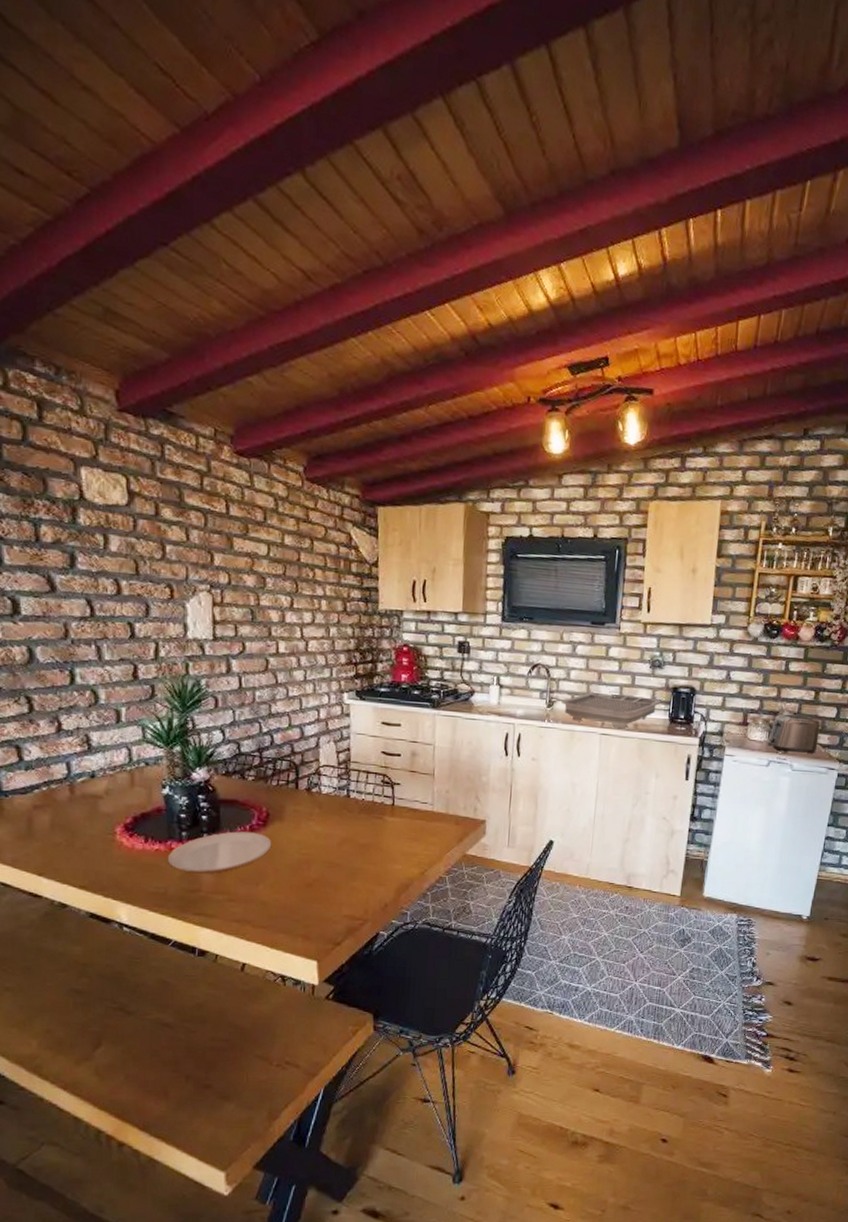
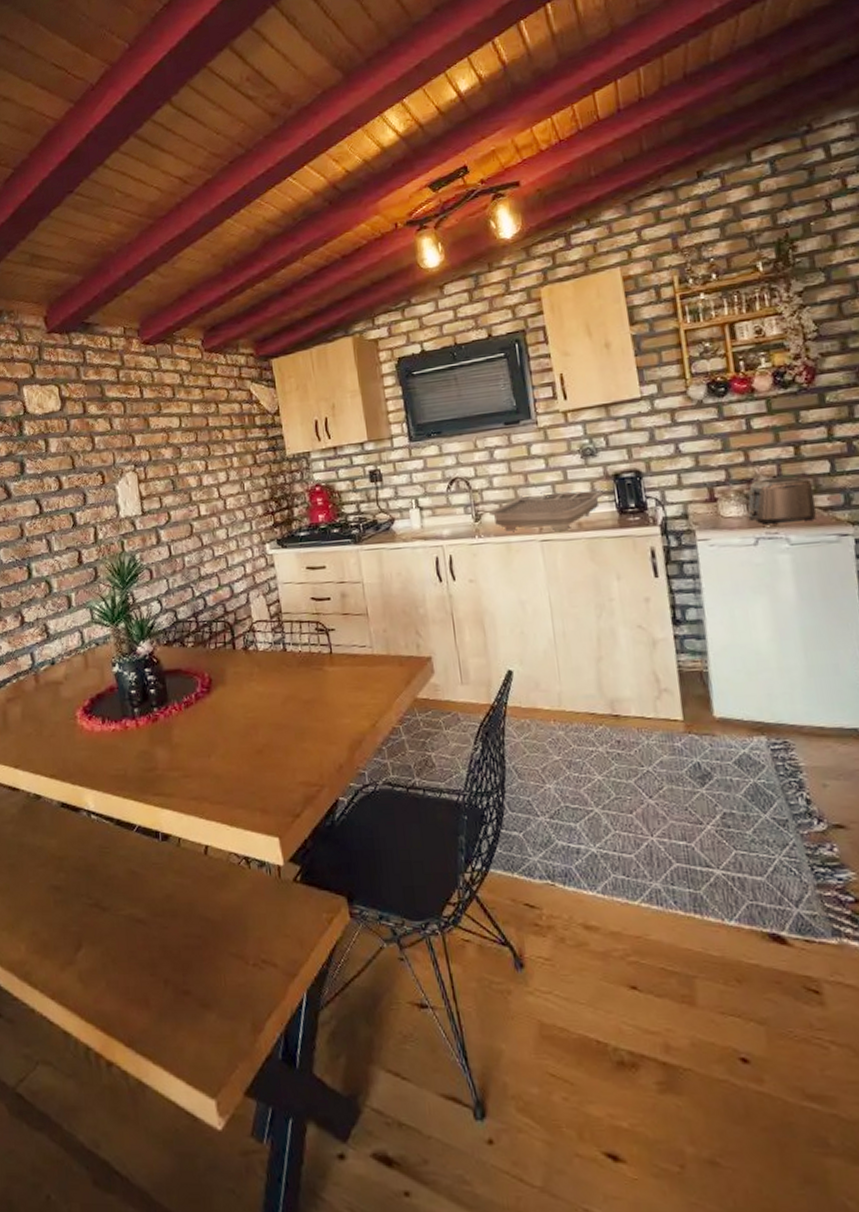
plate: present [168,831,272,874] -> none [124,700,218,751]

